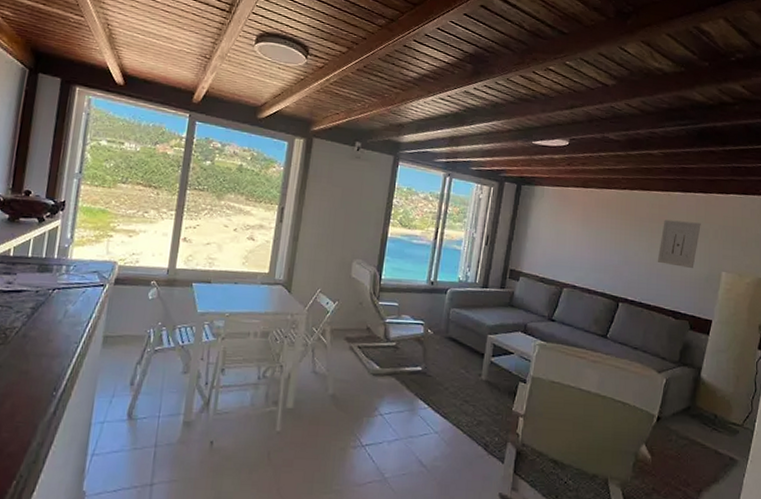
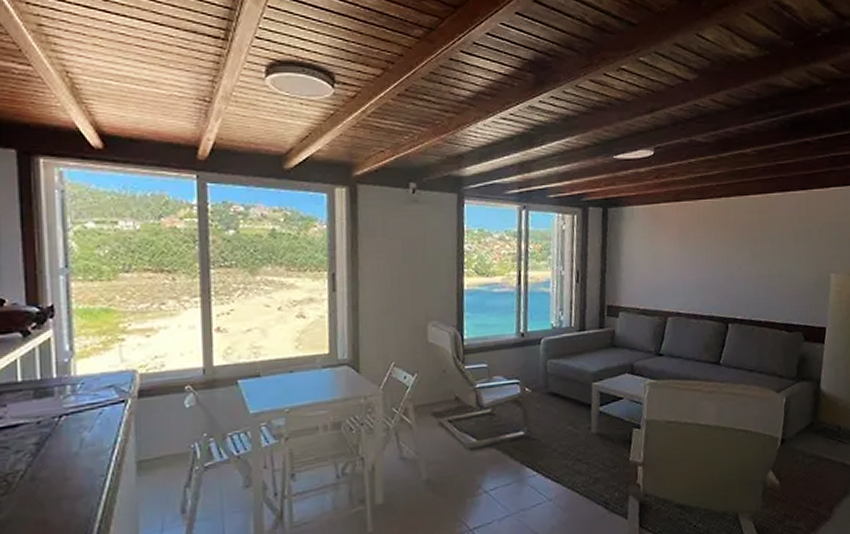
wall art: present [657,219,701,269] -> none [763,223,805,275]

